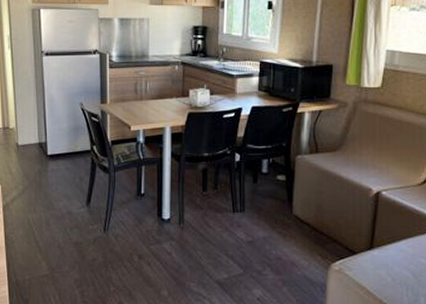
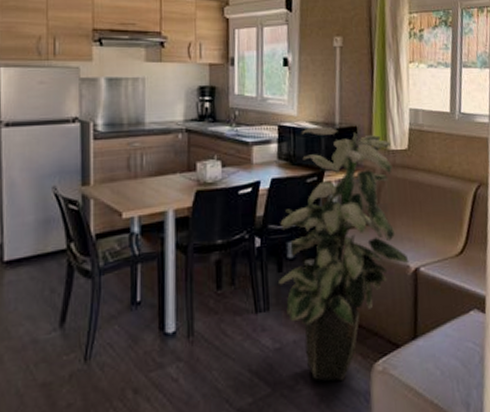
indoor plant: none [254,64,372,272] -> present [279,126,409,381]

